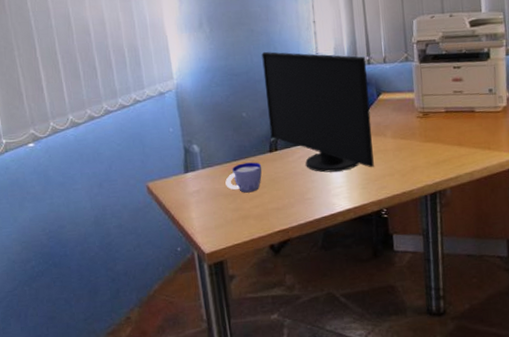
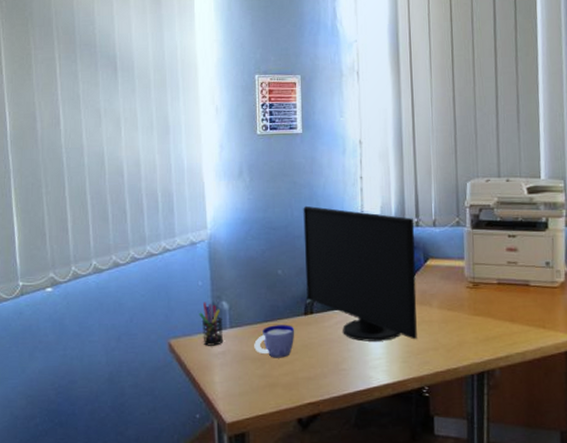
pen holder: none [172,146,198,186] -> present [199,302,224,346]

